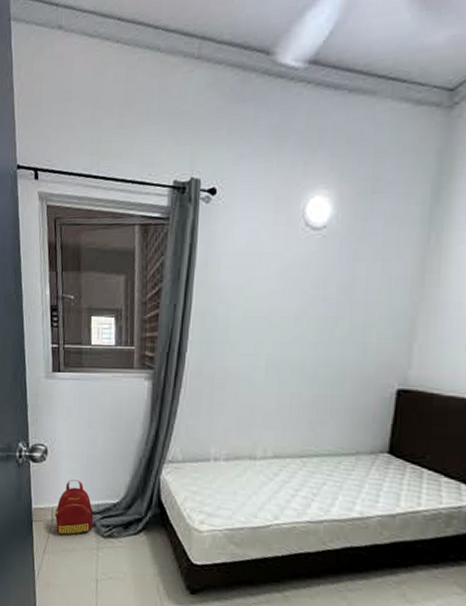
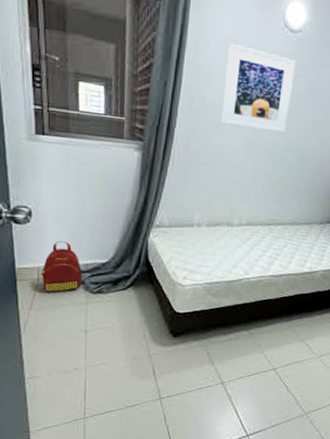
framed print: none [237,253,323,345] -> present [221,42,296,133]

